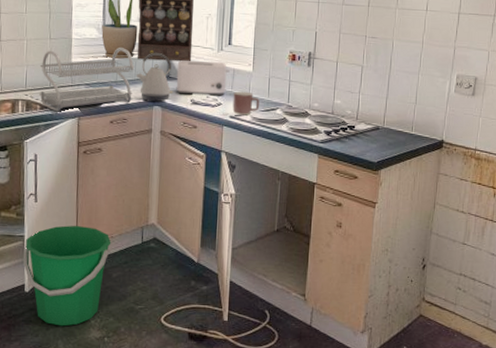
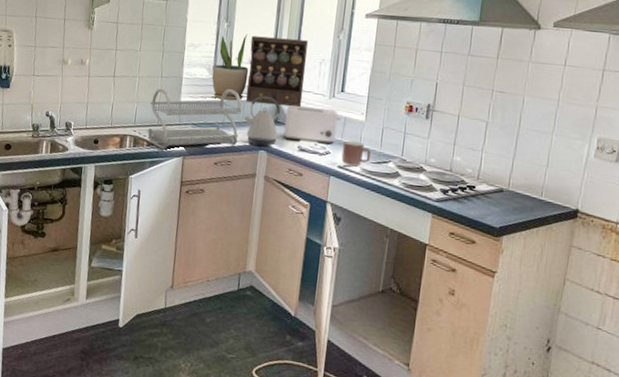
bucket: present [23,225,112,326] -> none [119,264,207,367]

